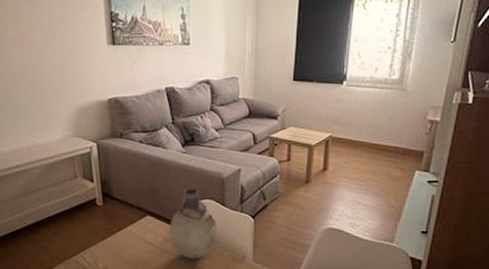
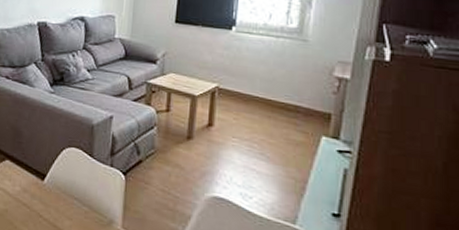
vase: present [170,188,219,259] -> none [29,132,84,217]

